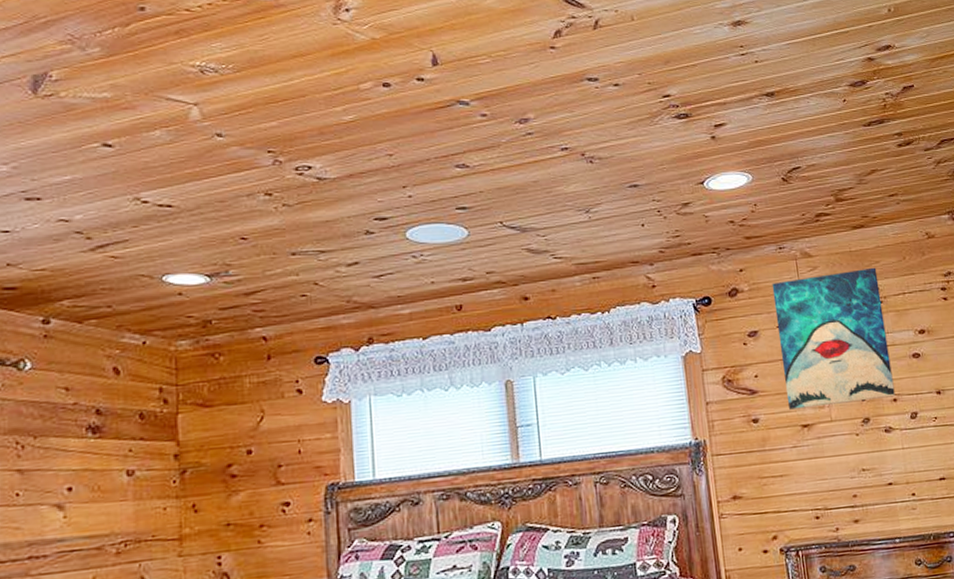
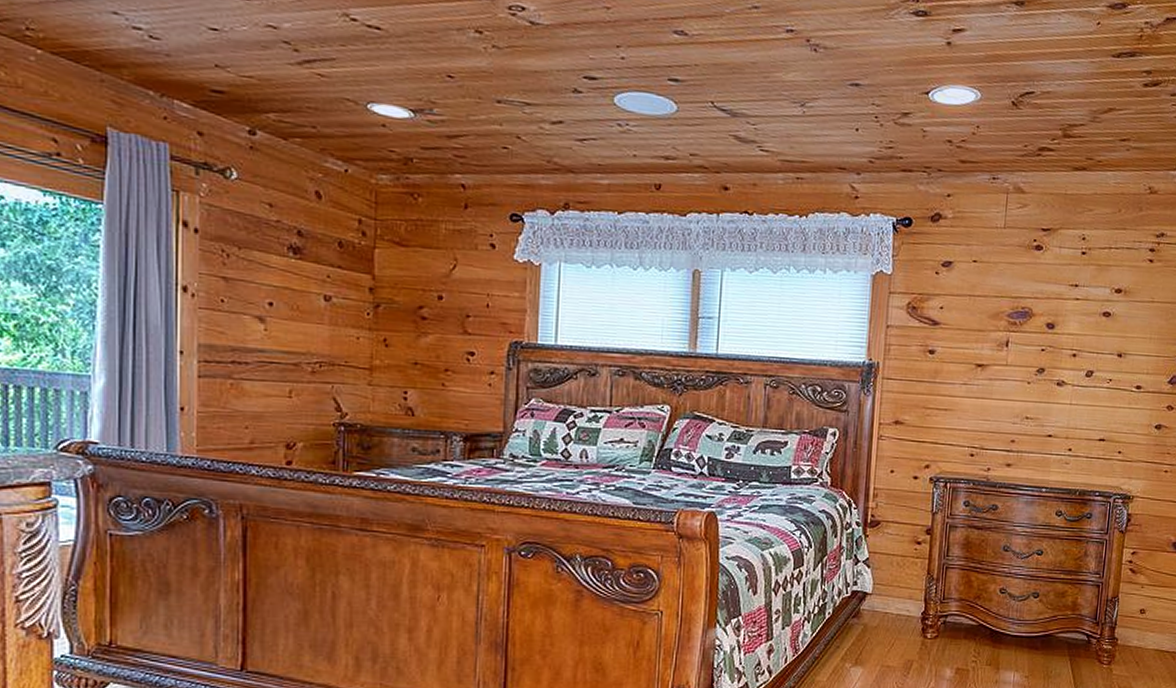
wall art: present [772,267,896,410] -> none [967,214,1088,352]

